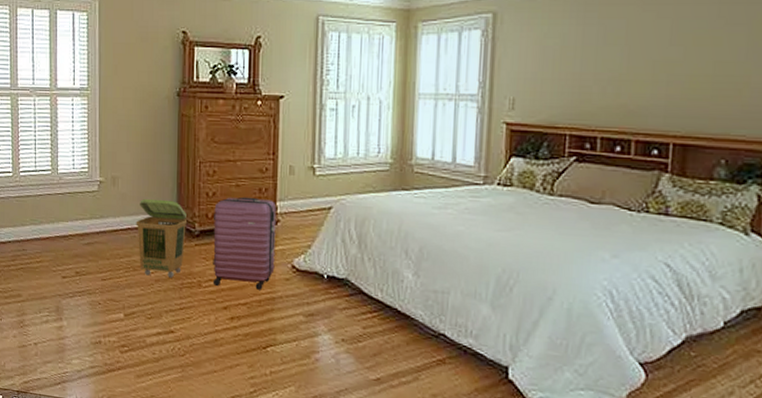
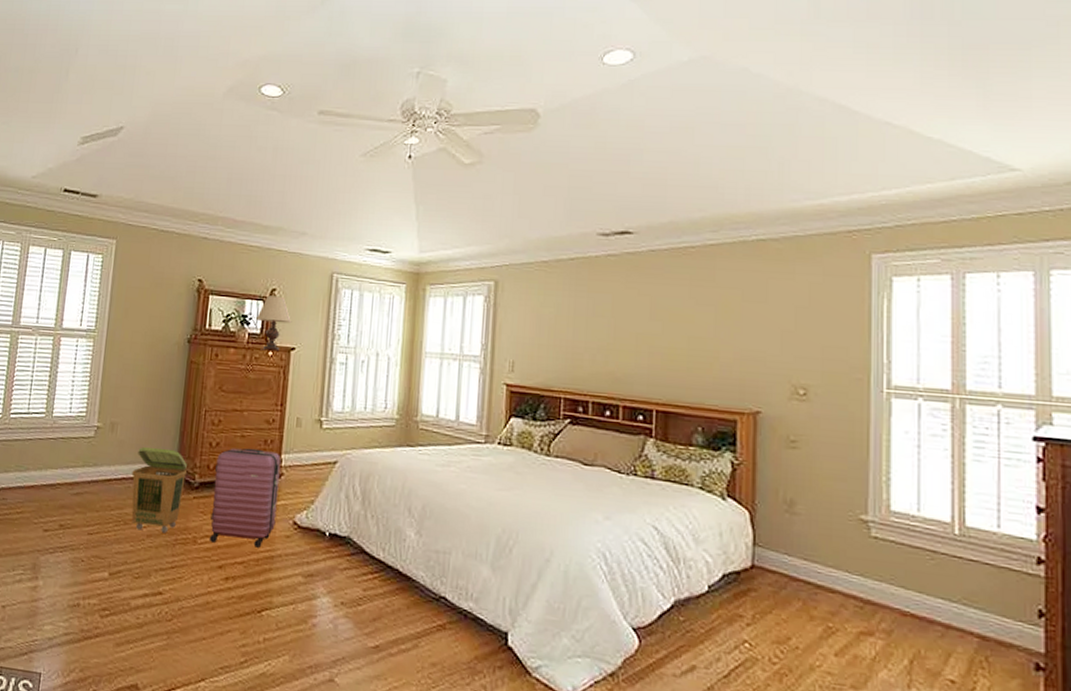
table lamp: none [243,43,279,101] -> present [256,295,292,352]

